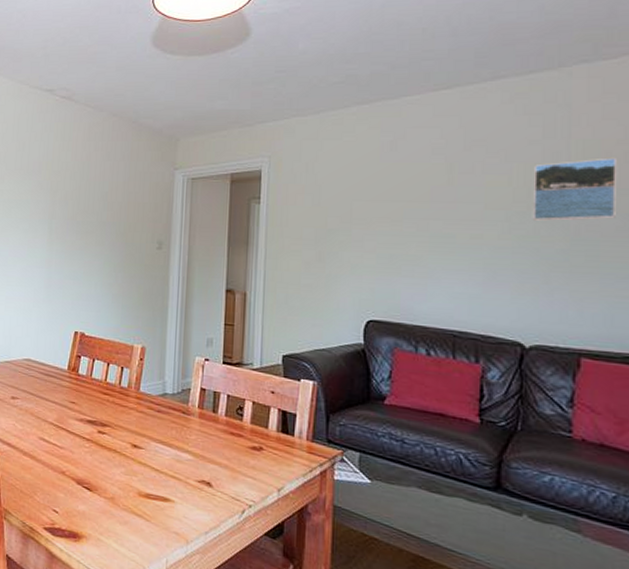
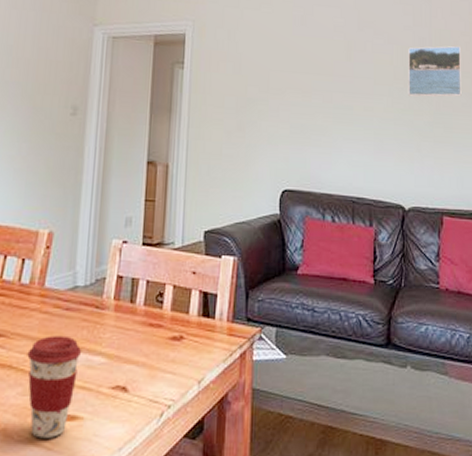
coffee cup: none [128,431,172,513] -> present [27,335,82,439]

